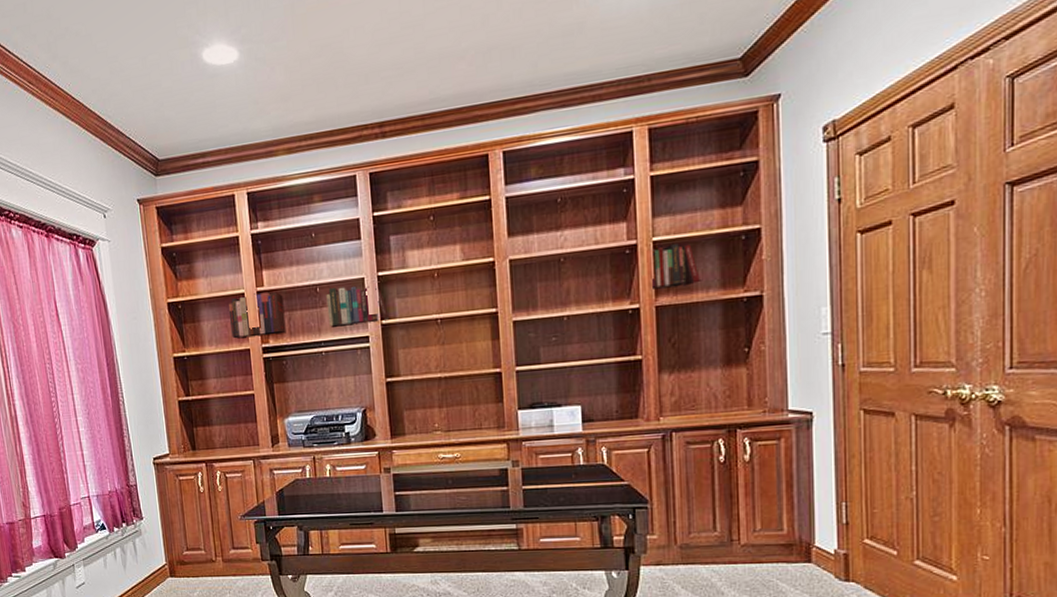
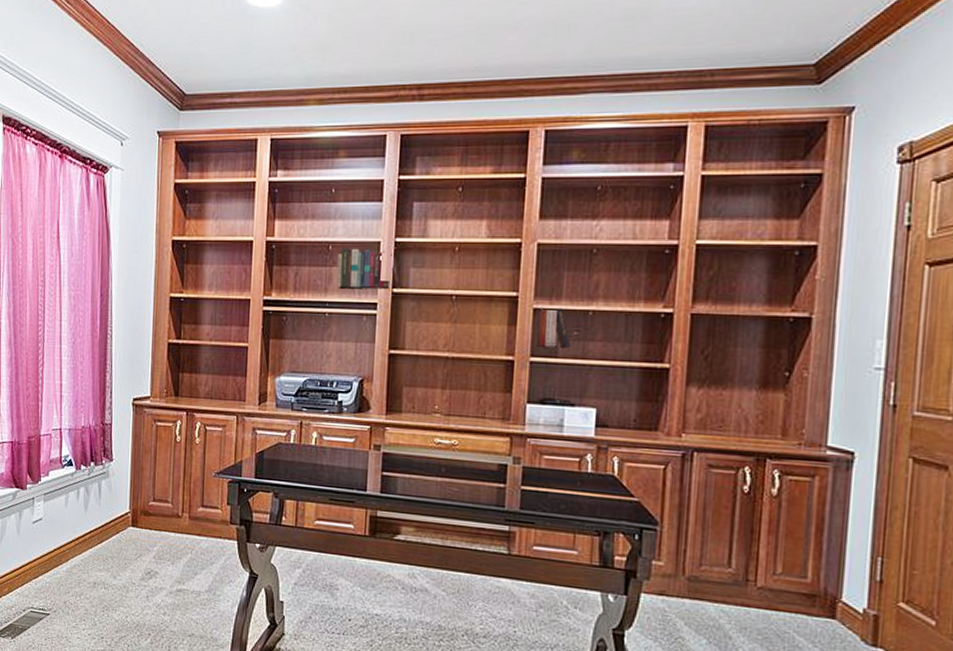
books: present [229,292,286,340] -> none [234,242,293,289]
books: none [517,317,550,356] -> present [536,307,570,348]
books: present [652,244,700,290] -> none [690,250,744,297]

